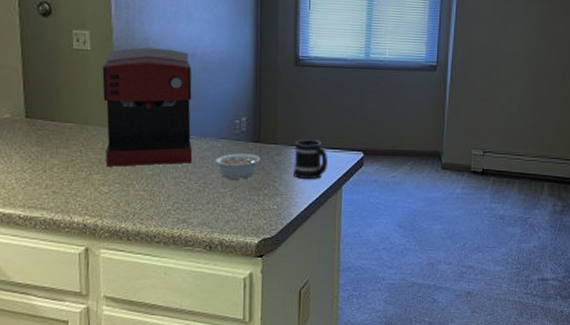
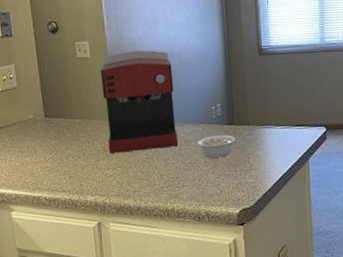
mug: present [293,140,328,180] -> none [264,119,294,155]

